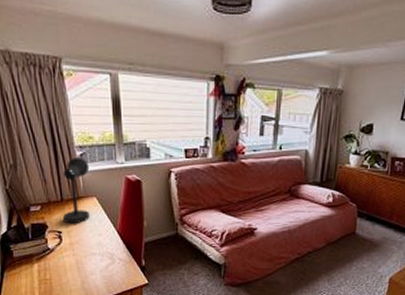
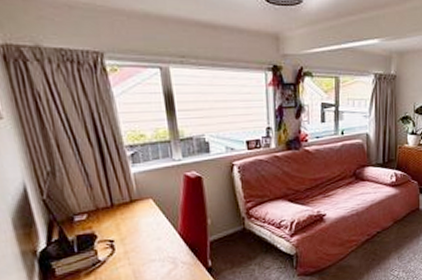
desk lamp: present [62,158,90,224] -> none [112,158,146,231]

